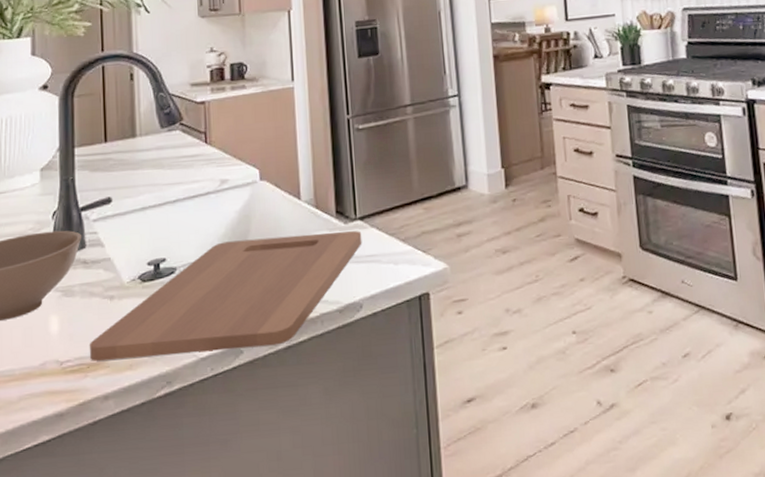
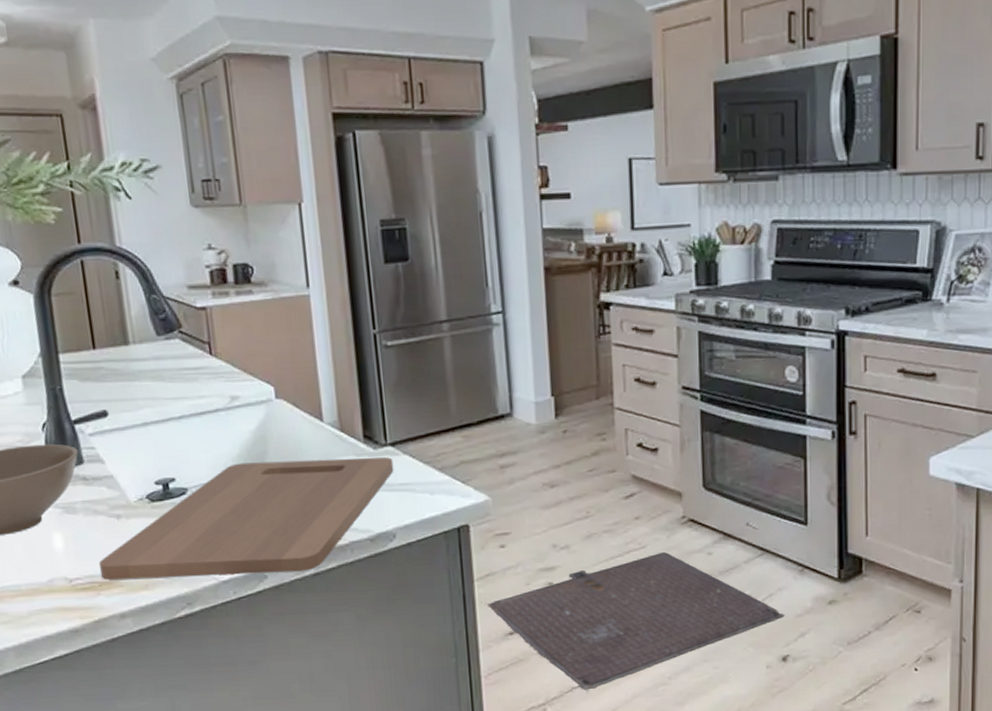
floor mat: none [441,311,725,463] -> present [482,551,785,694]

